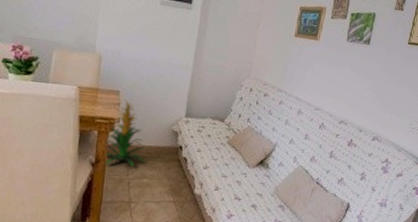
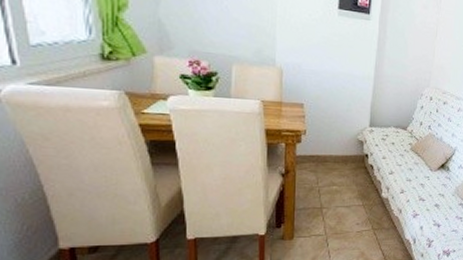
indoor plant: present [104,99,145,167] -> none [293,111,333,176]

